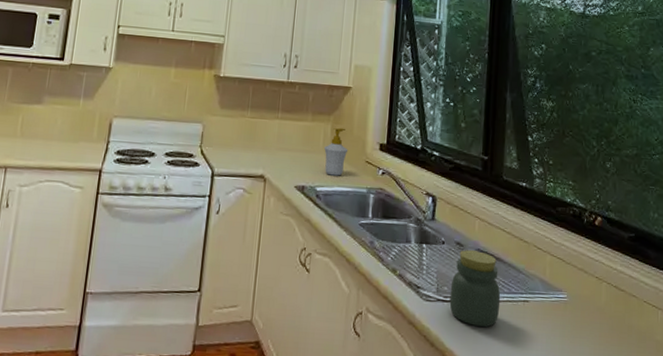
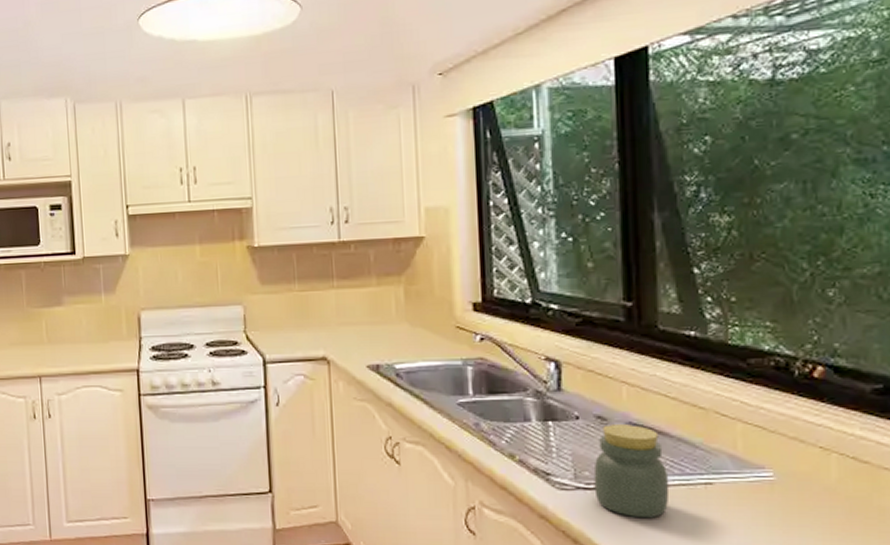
soap bottle: present [324,127,348,176] -> none [398,289,431,349]

